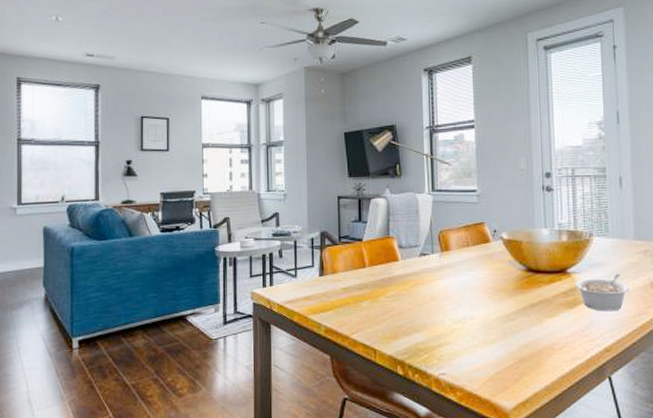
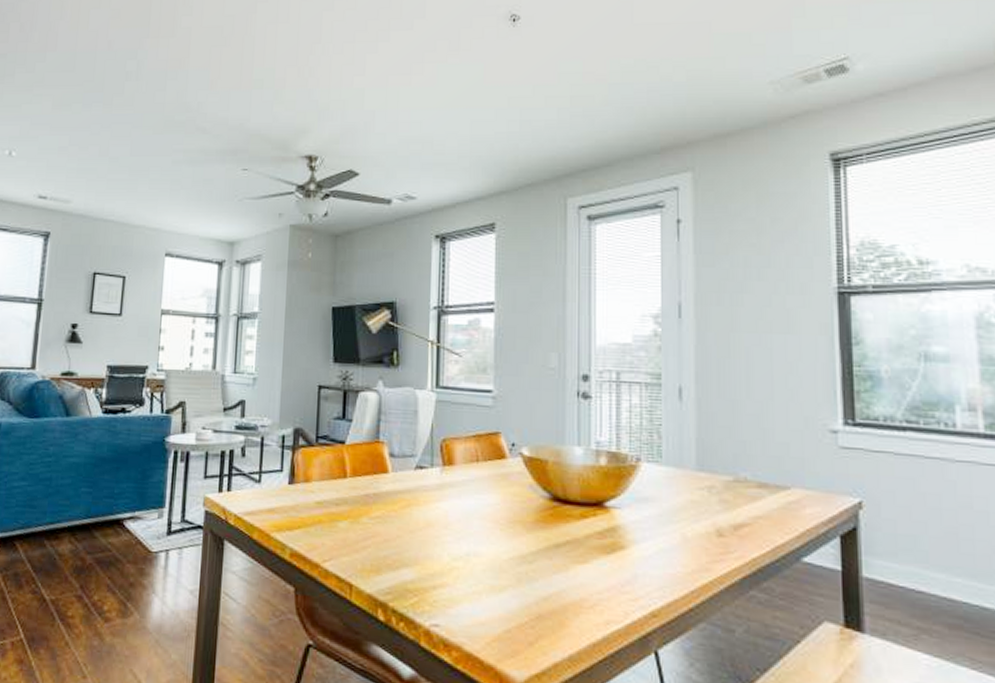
legume: present [575,274,630,312] -> none [614,514,687,564]

